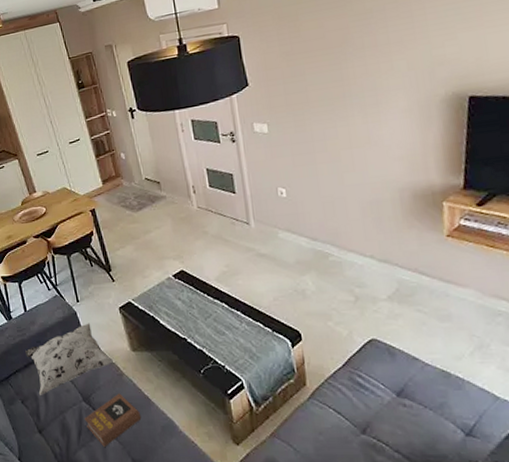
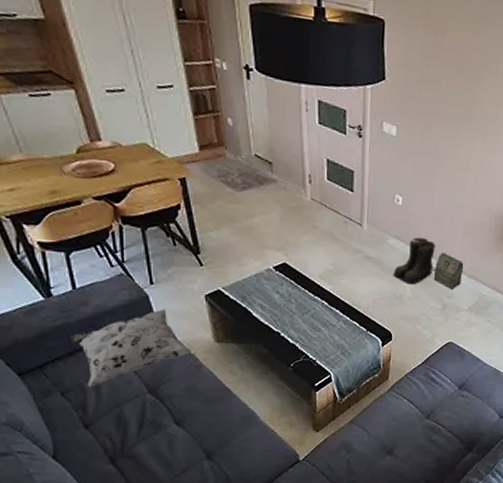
book: present [84,393,142,447] -> none [147,385,219,439]
boots: none [290,225,334,278] -> present [393,237,436,285]
bag: none [336,237,372,278] -> present [433,252,464,289]

